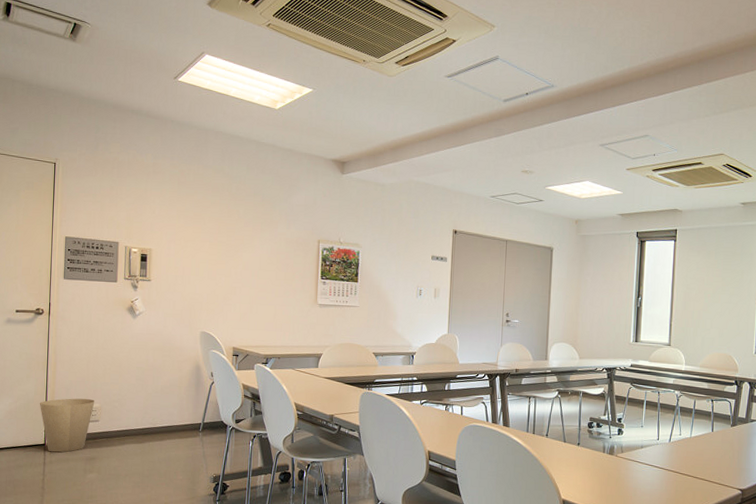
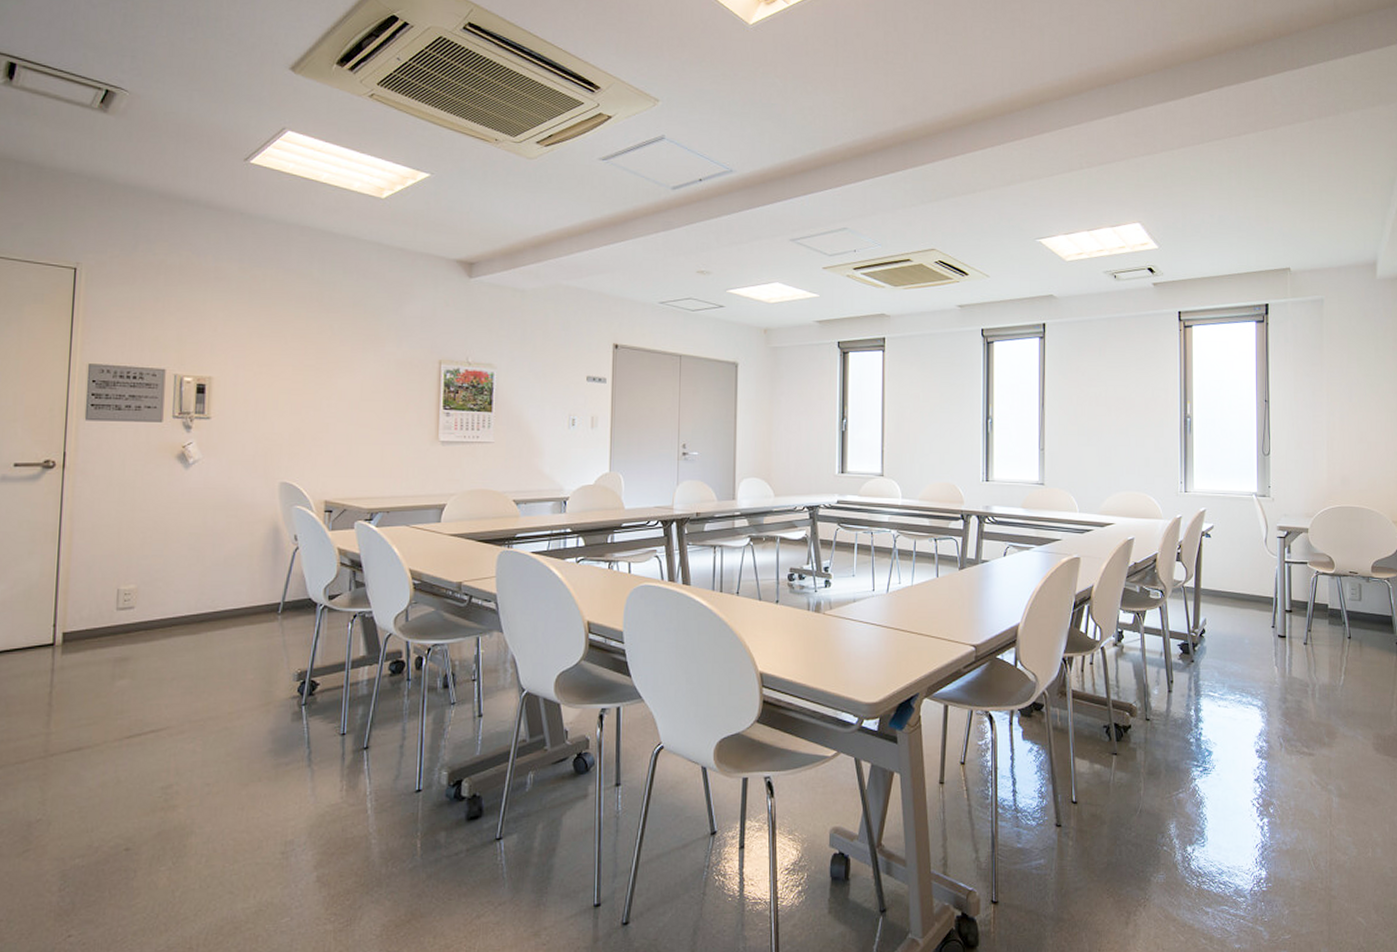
trash can: present [39,398,95,453] -> none [46,579,129,654]

